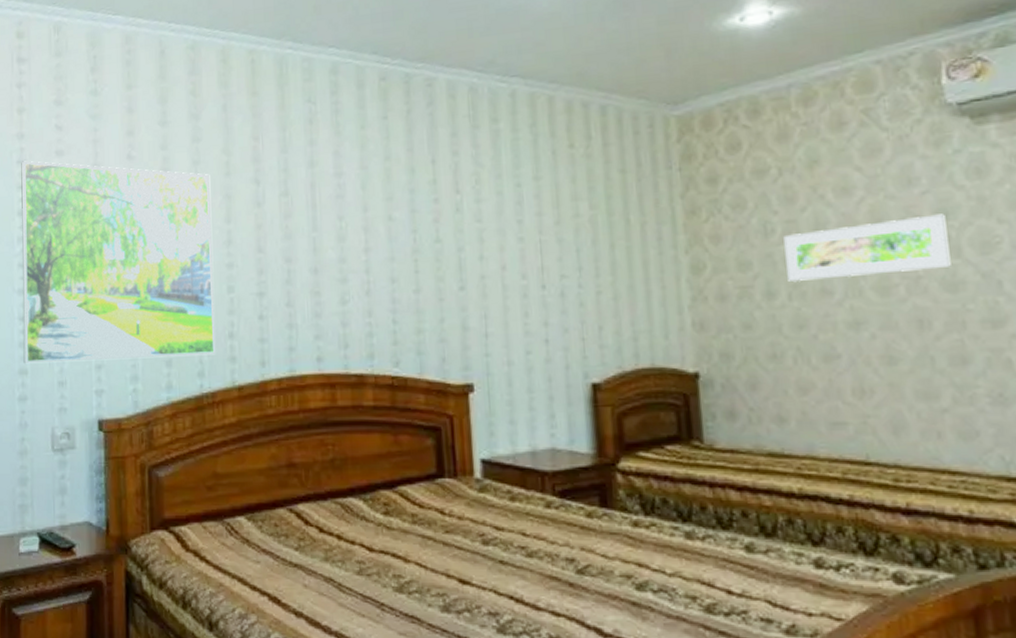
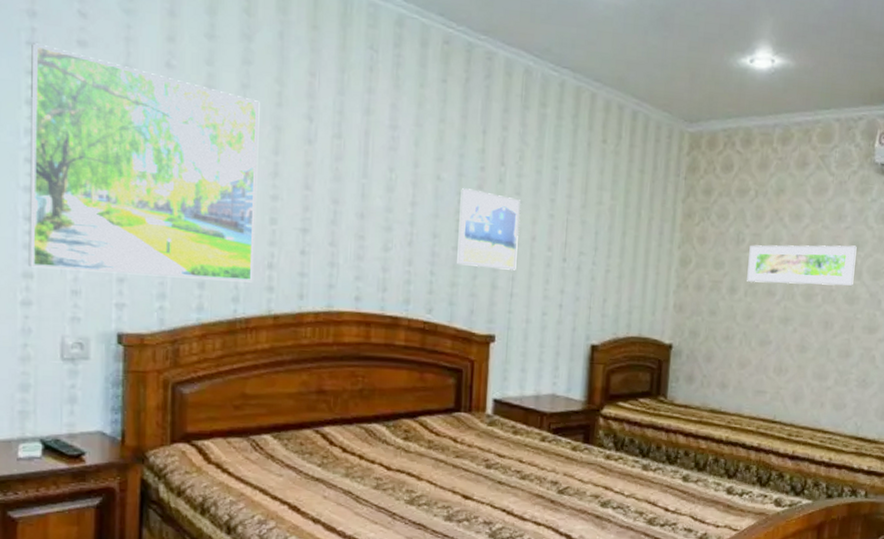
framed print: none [415,224,488,309] -> present [457,188,520,270]

